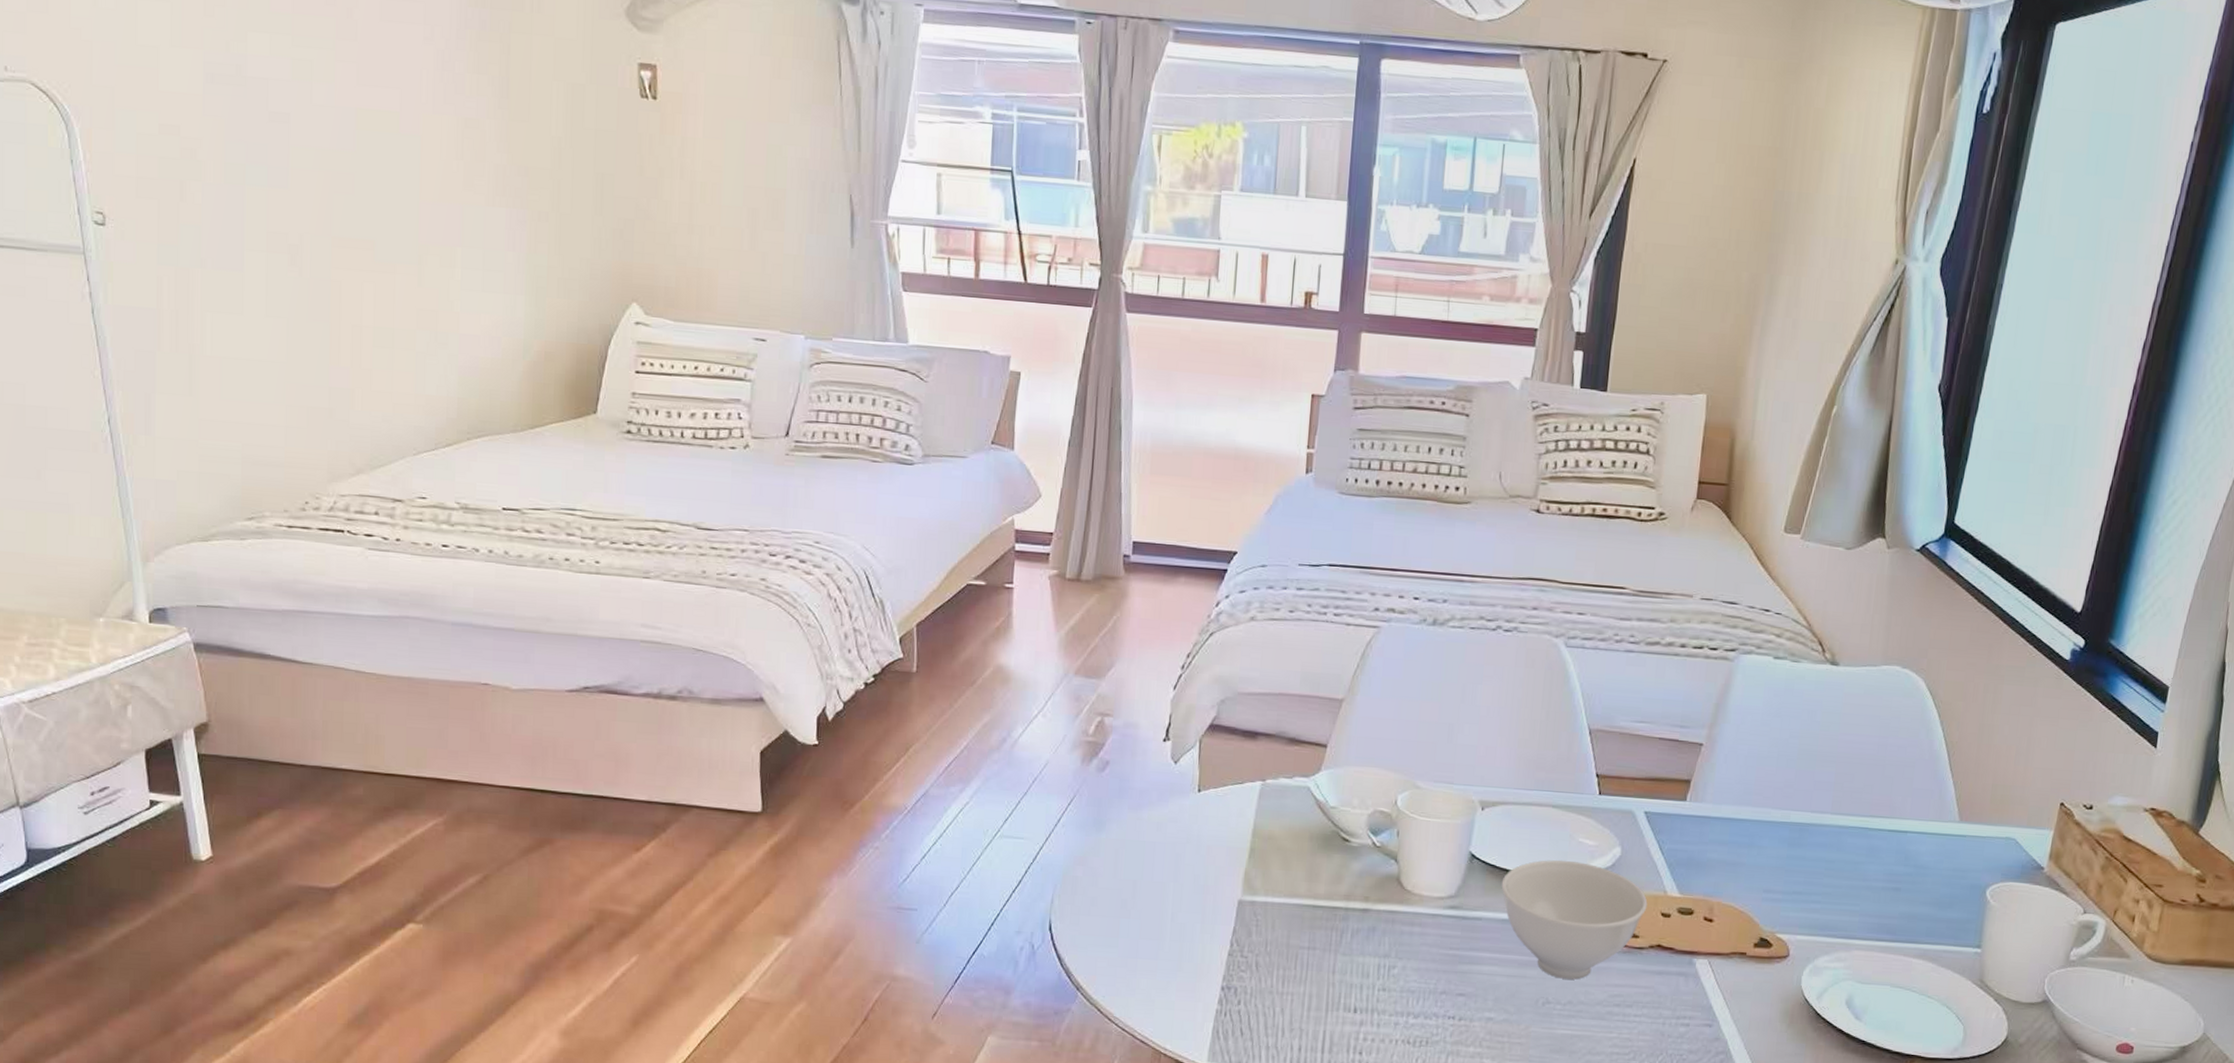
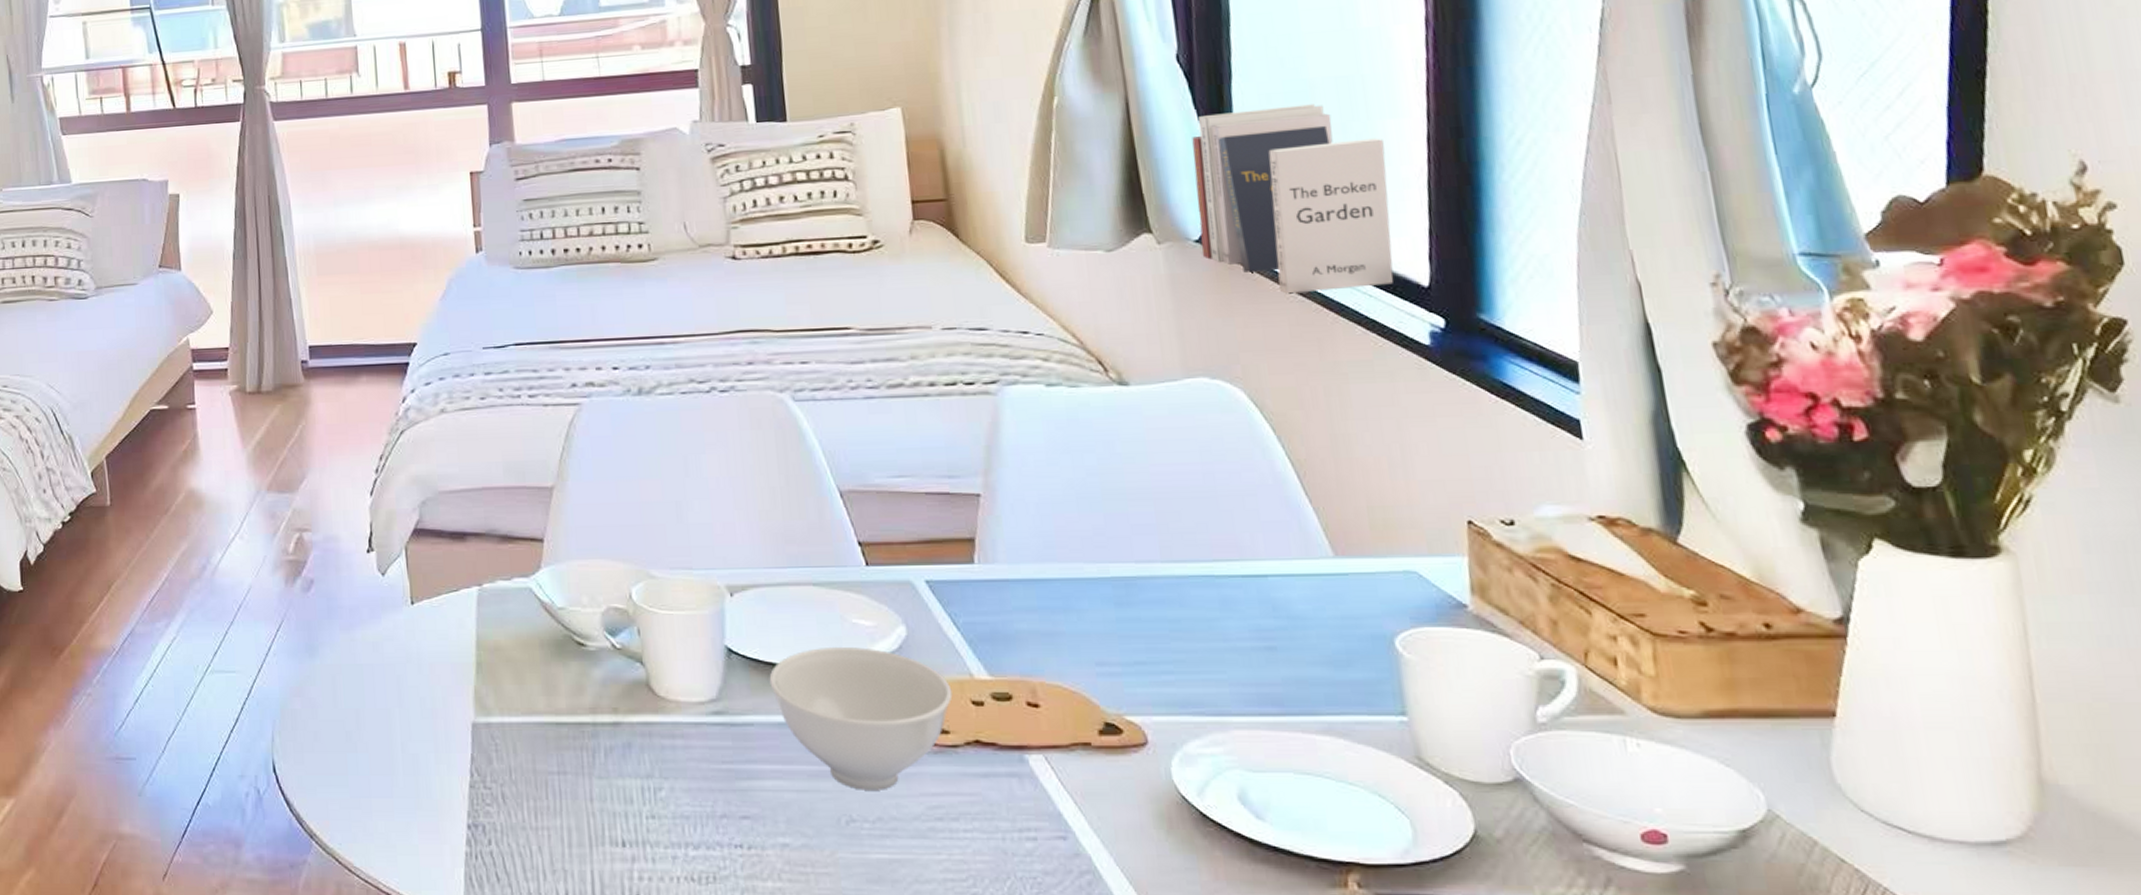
books: none [1919,442,2044,584] -> present [1192,104,1333,273]
book: none [1971,479,2078,607] -> present [1268,138,1394,294]

